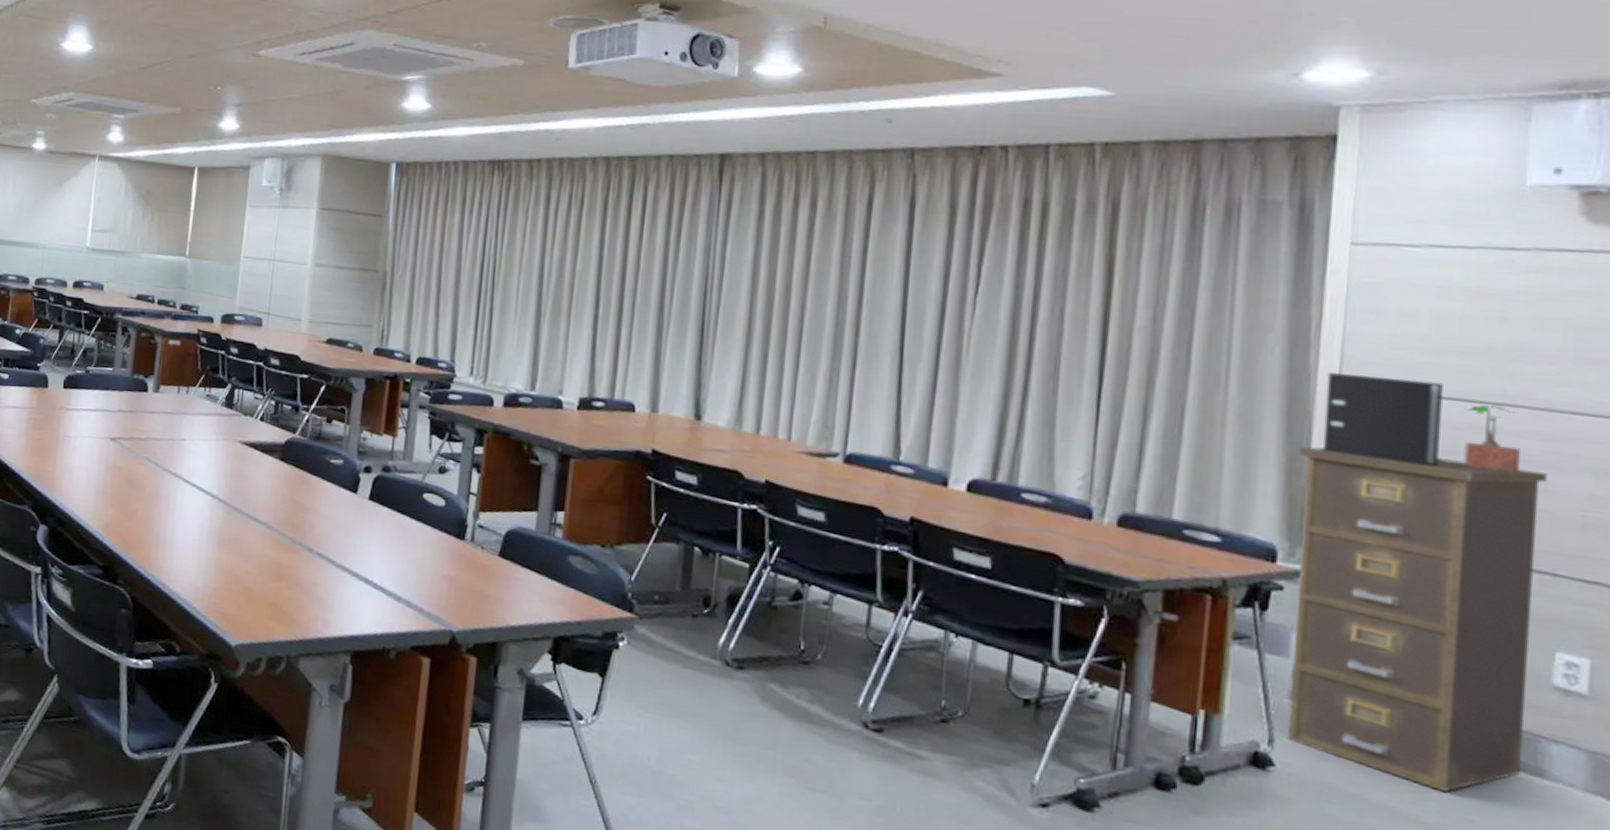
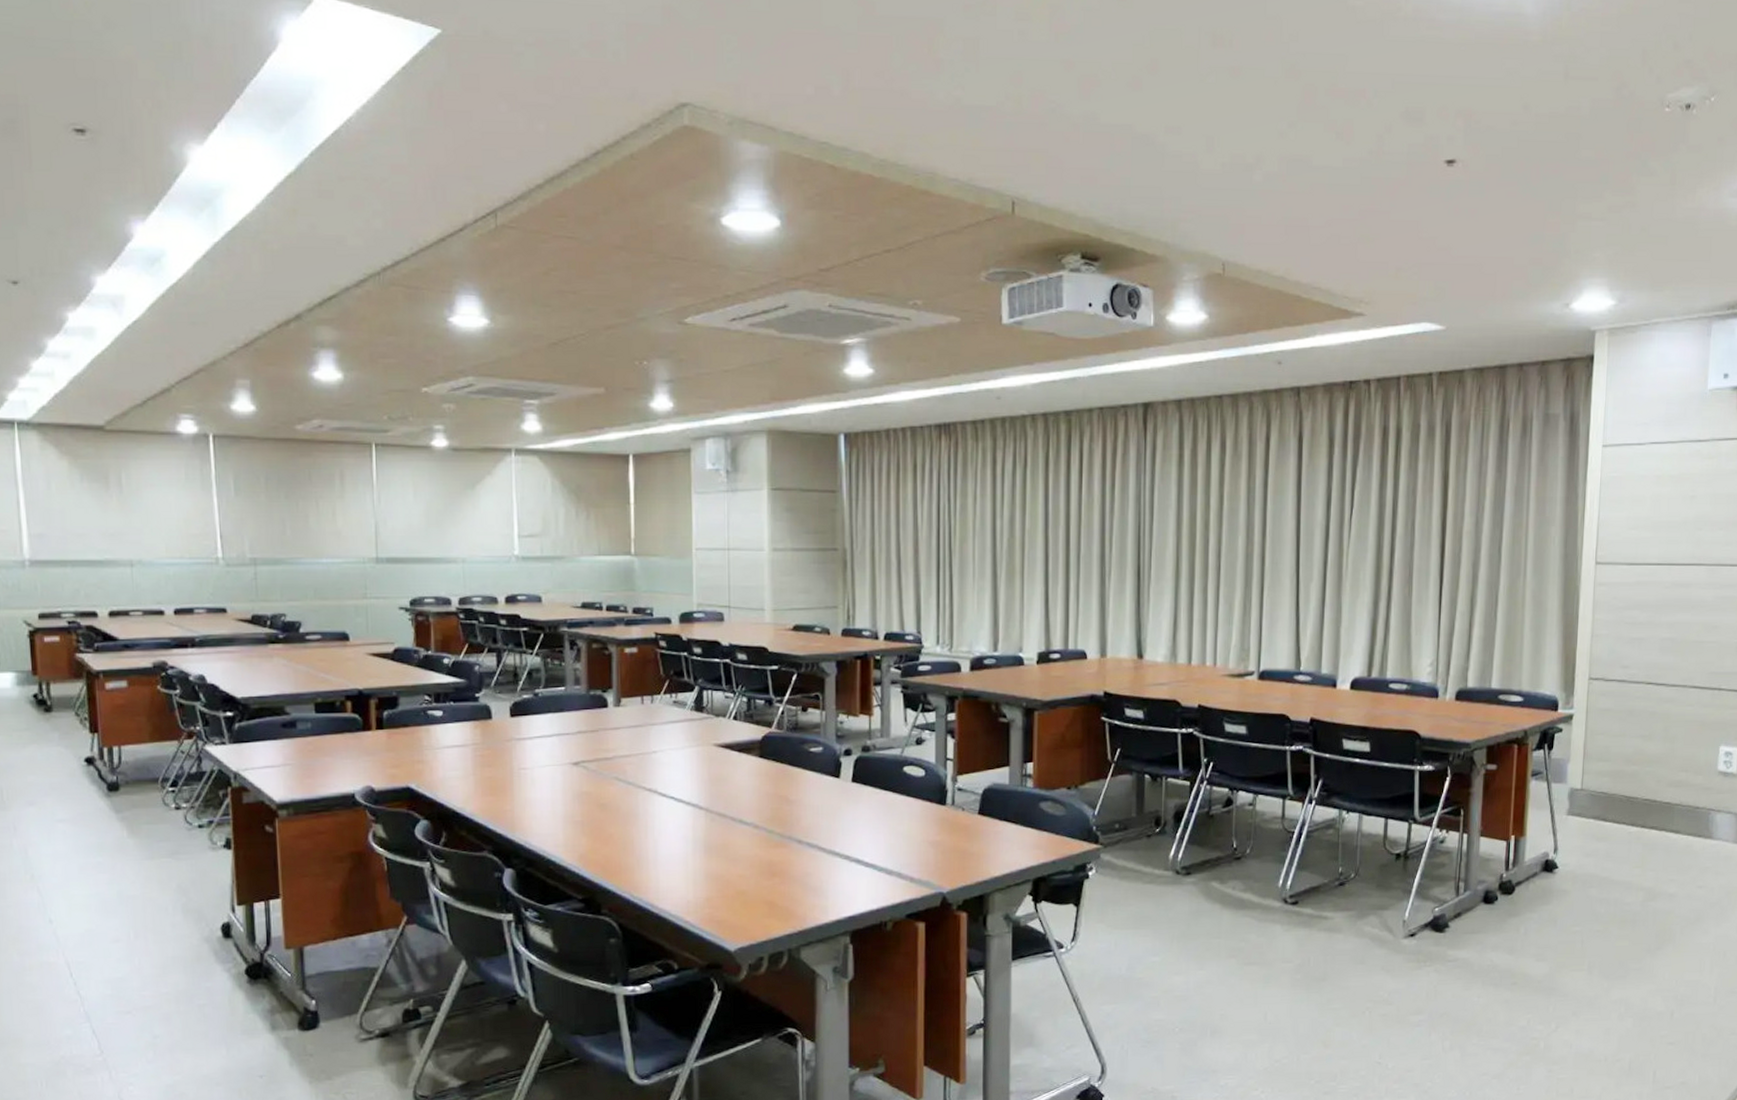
filing cabinet: present [1287,446,1547,792] -> none [1565,611,1717,862]
binder: present [1322,372,1443,467] -> none [1585,552,1658,619]
potted plant: present [1463,405,1520,473] -> none [1669,565,1702,616]

